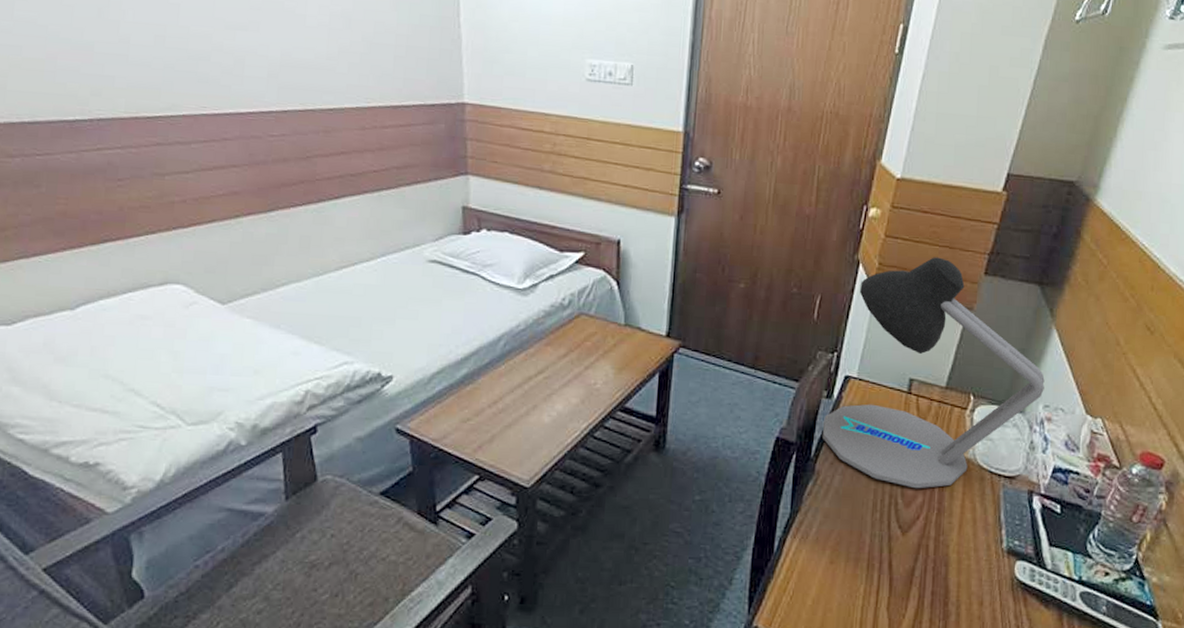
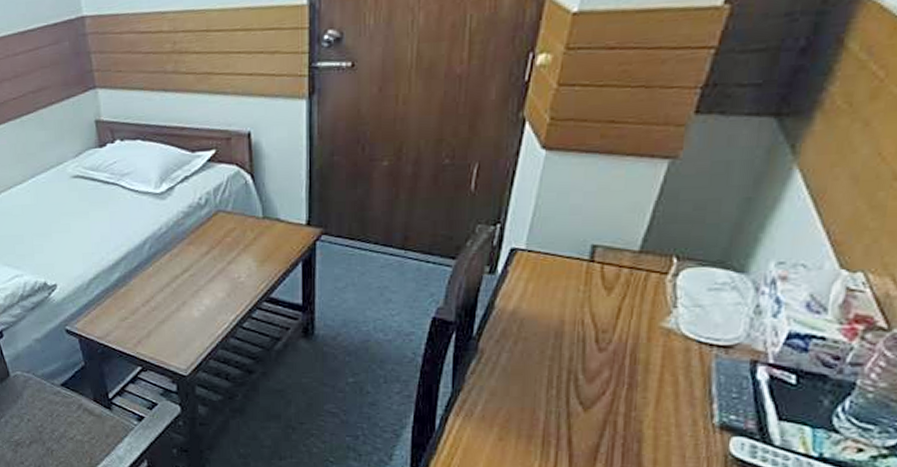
desk lamp: present [822,257,1045,489] -> none [485,100,780,364]

